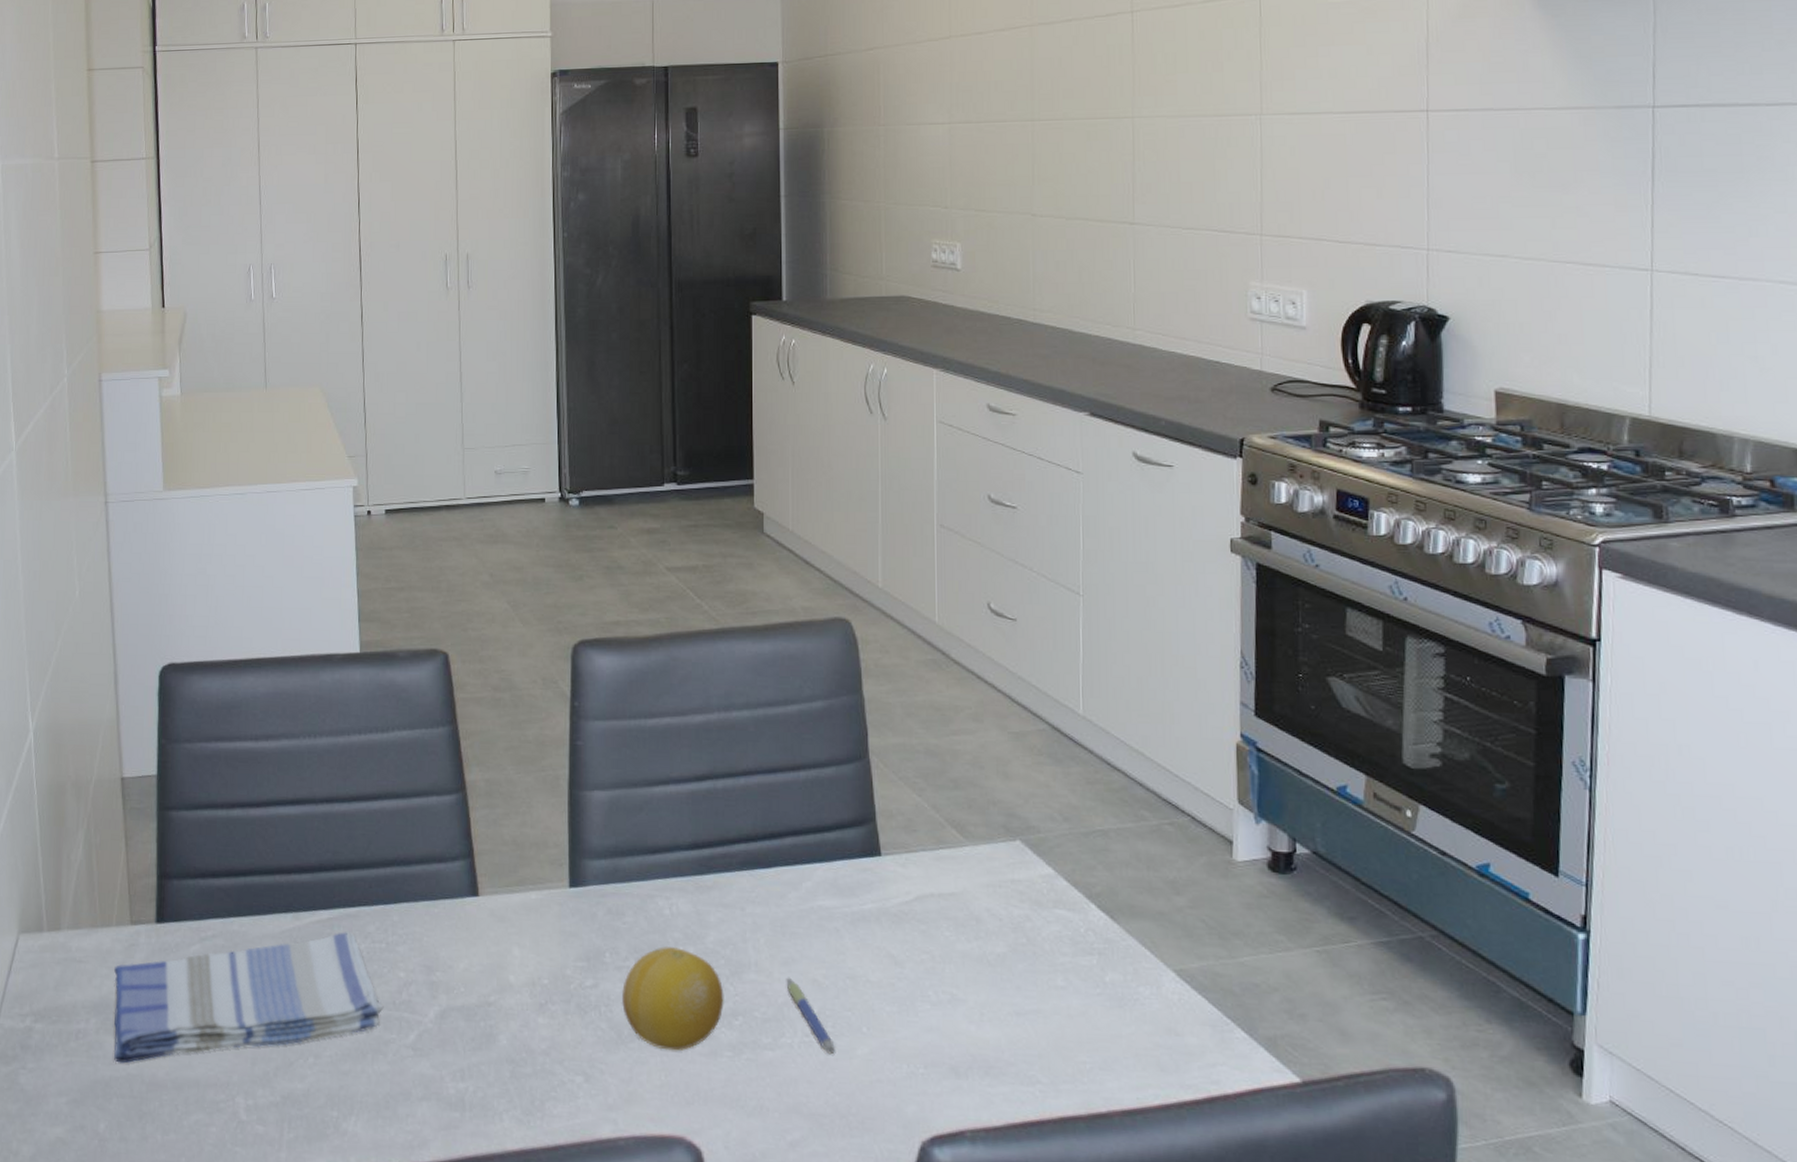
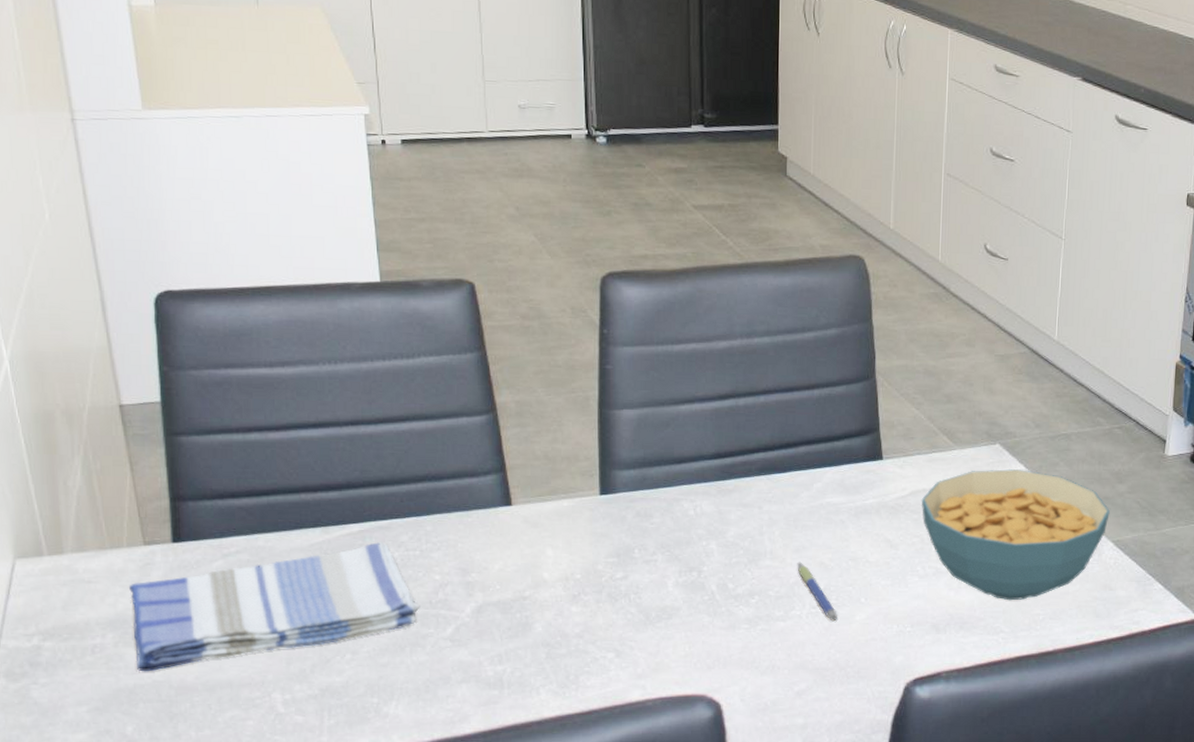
fruit: present [622,945,724,1051] -> none [650,541,743,627]
cereal bowl: none [929,872,1167,1042] -> present [921,469,1110,601]

